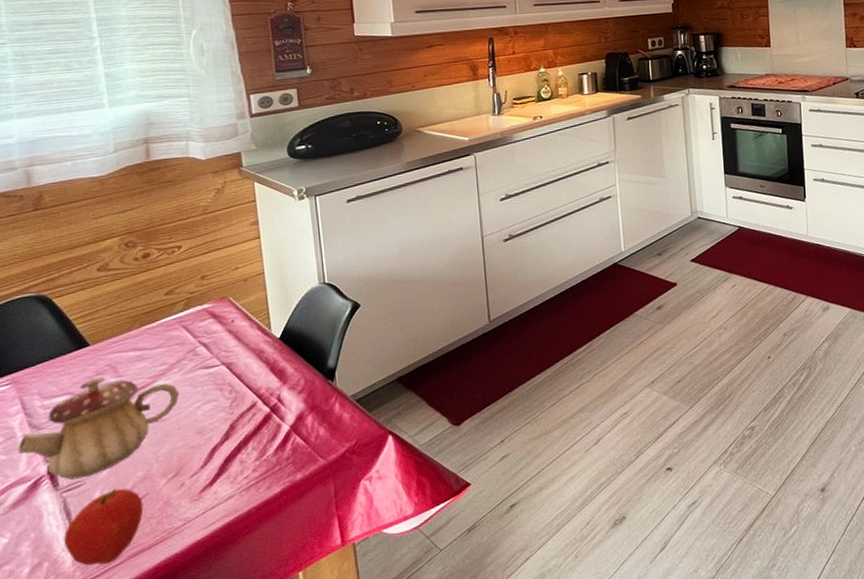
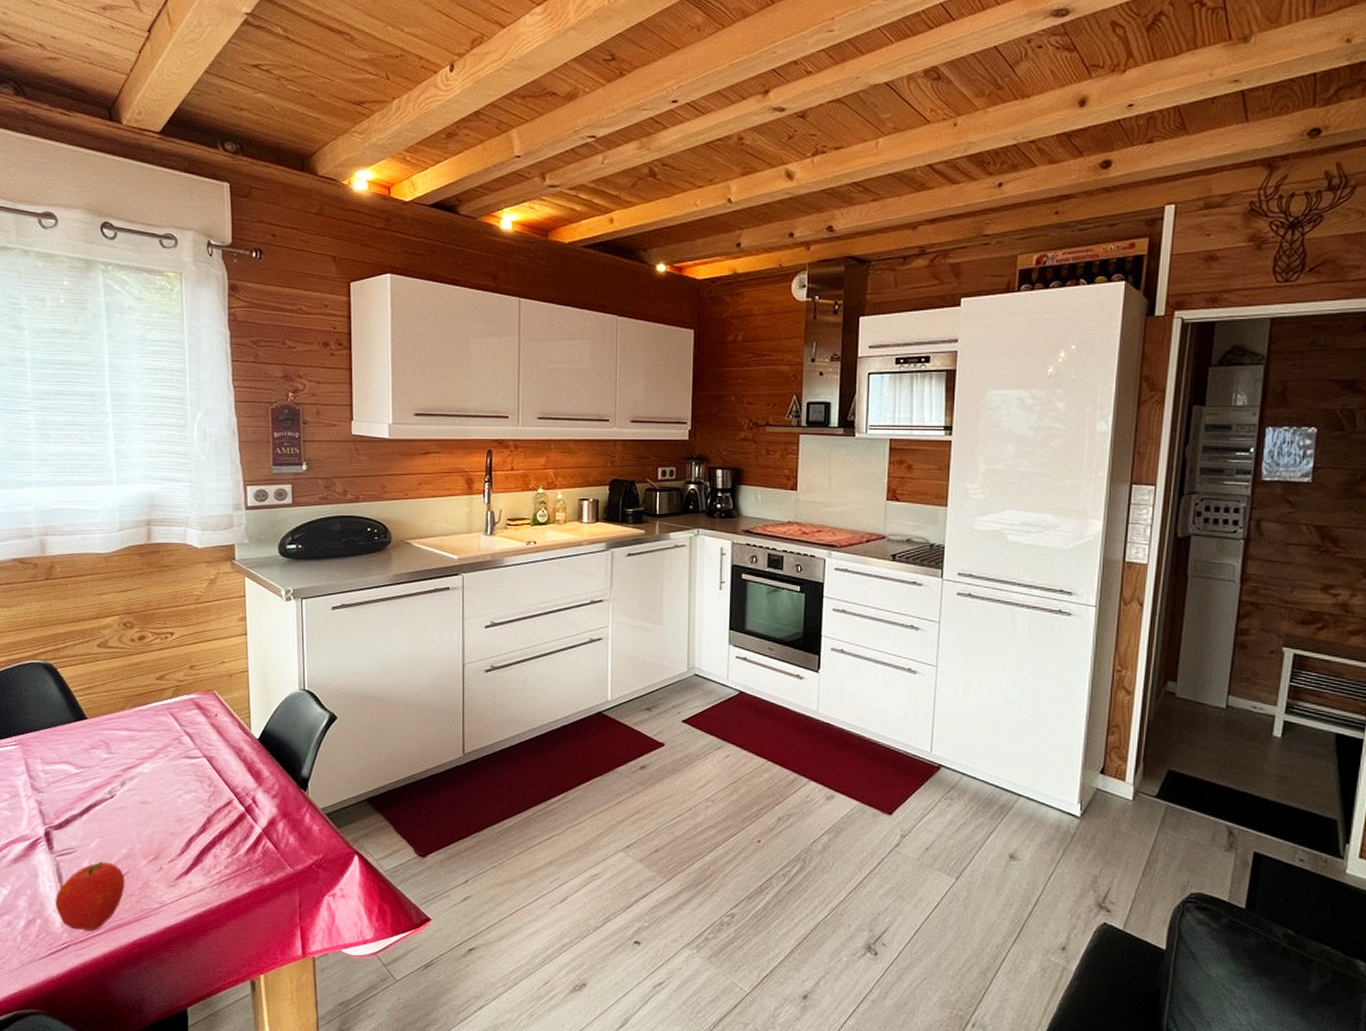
teapot: present [17,376,180,480] -> none [20,750,164,846]

